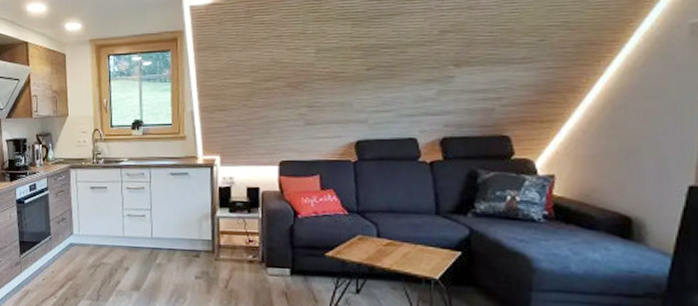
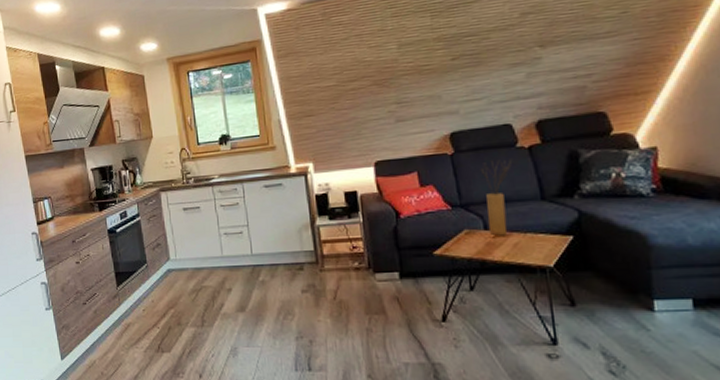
vase: none [380,171,413,245] -> present [480,159,513,237]

